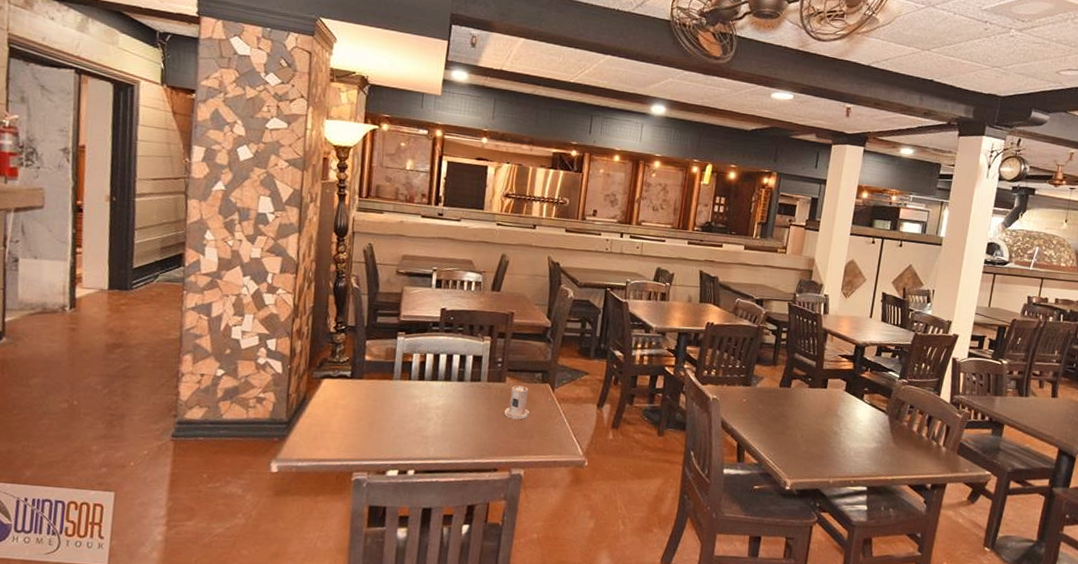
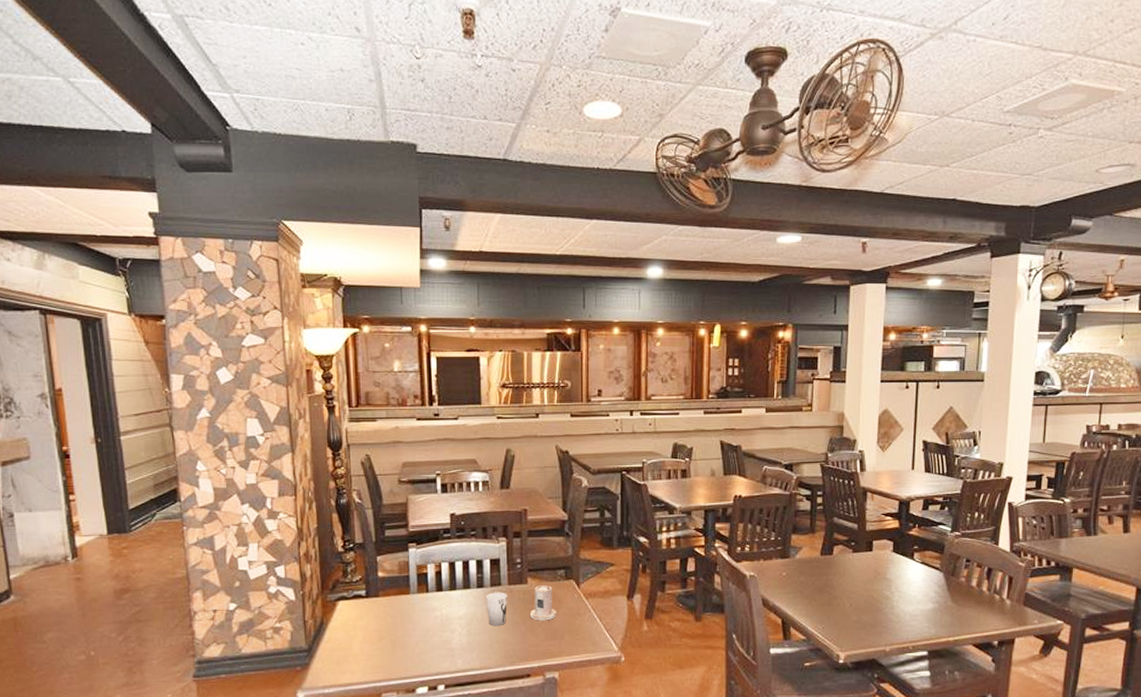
cup: none [464,387,485,420] -> present [486,592,507,627]

